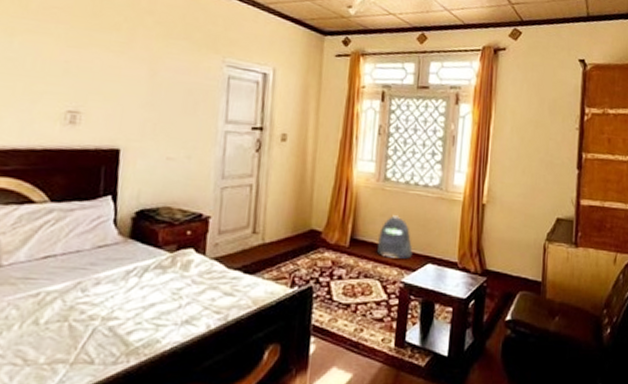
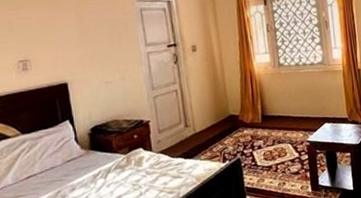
backpack: present [376,215,413,259] -> none [283,91,312,125]

